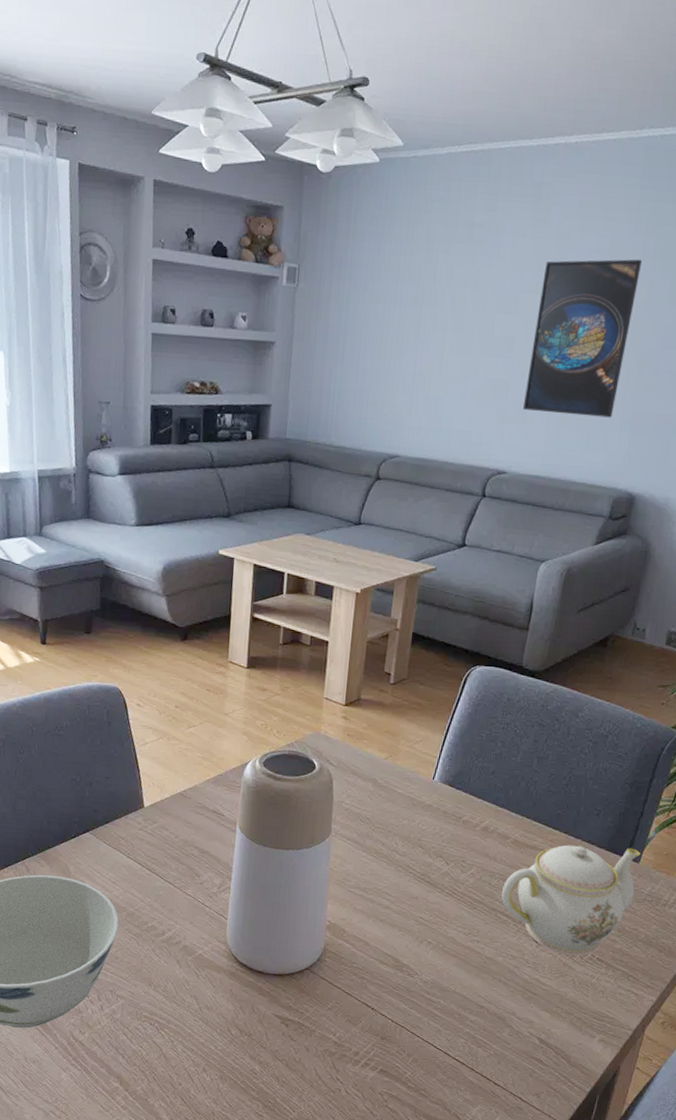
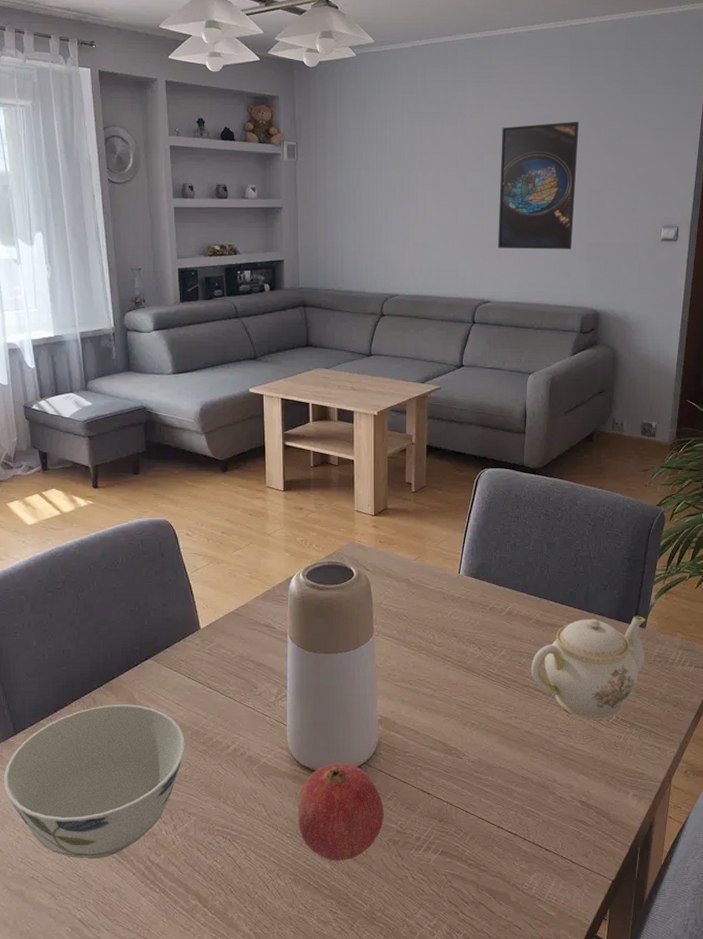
fruit: none [230,964,323,1065] -> present [298,762,384,861]

